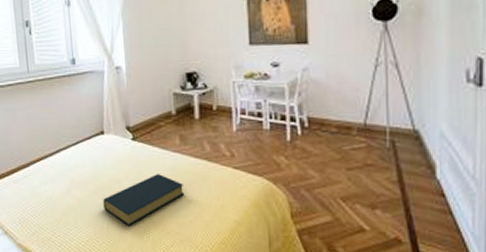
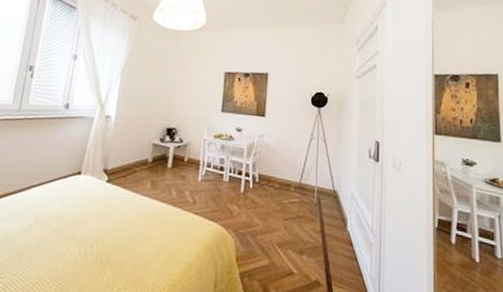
hardback book: present [103,174,185,227] -> none [63,215,148,267]

